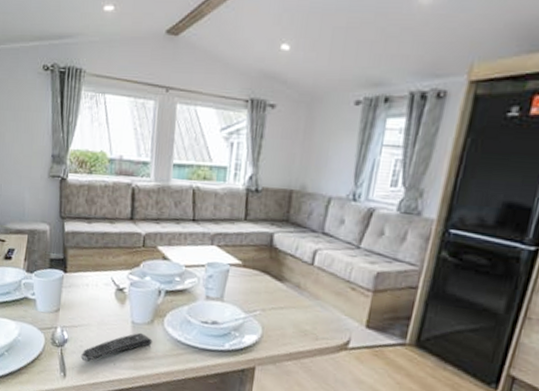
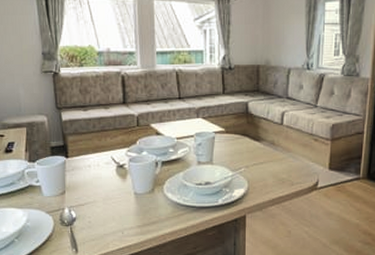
remote control: present [80,332,153,362] -> none [90,201,155,235]

